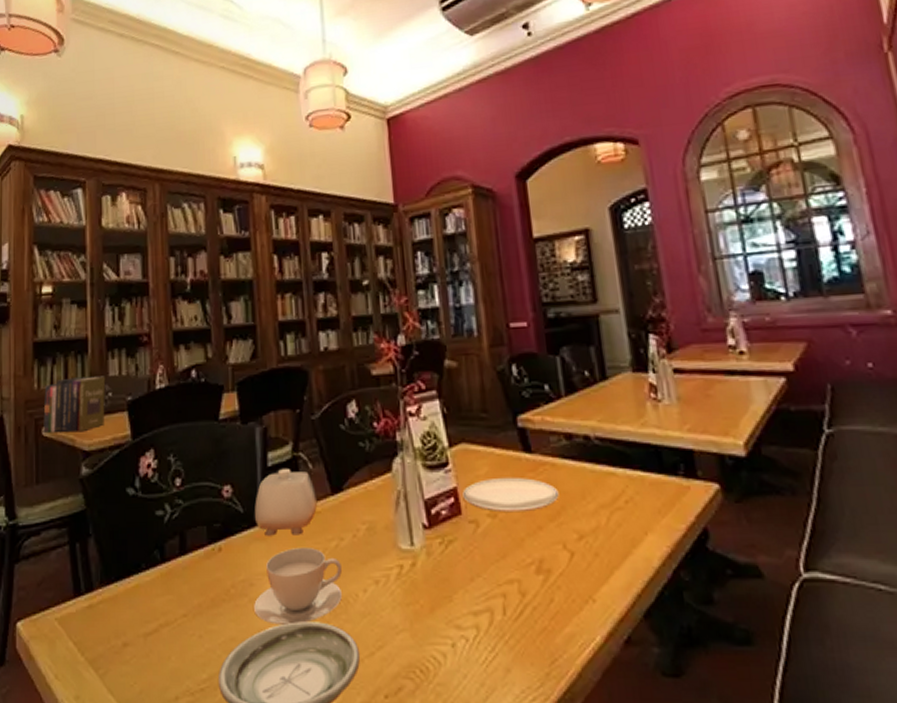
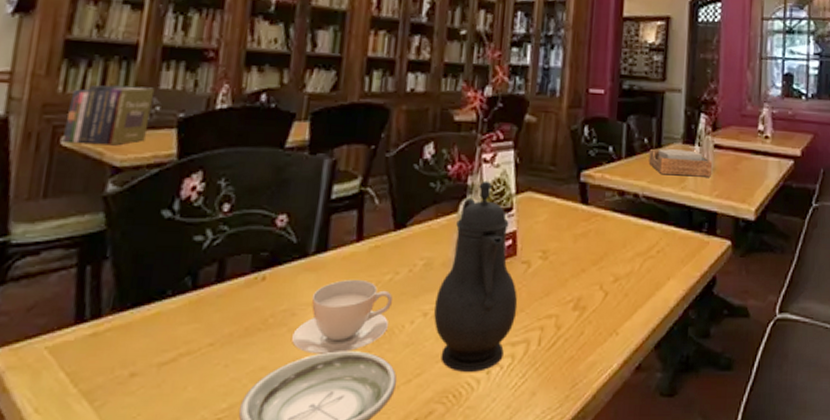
sugar bowl: present [254,467,318,536] -> none [307,201,379,268]
coffeepot: none [384,435,473,644] -> present [434,180,518,372]
plate: present [462,477,559,513] -> none [520,224,605,256]
napkin holder: none [593,379,678,411] -> present [648,149,713,177]

